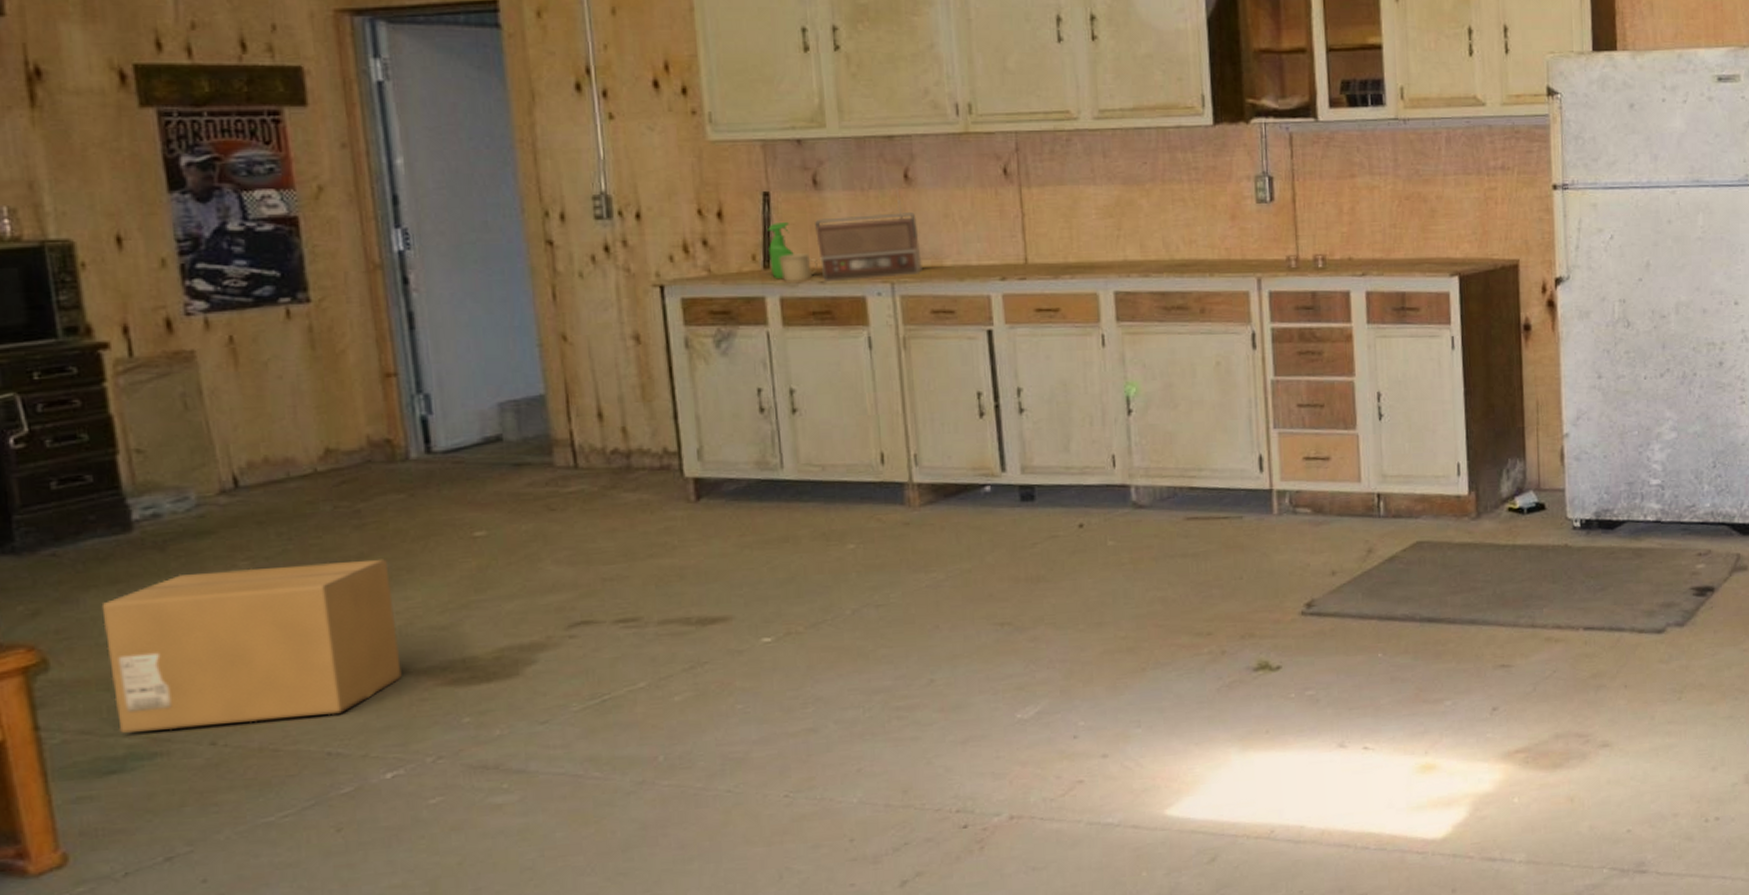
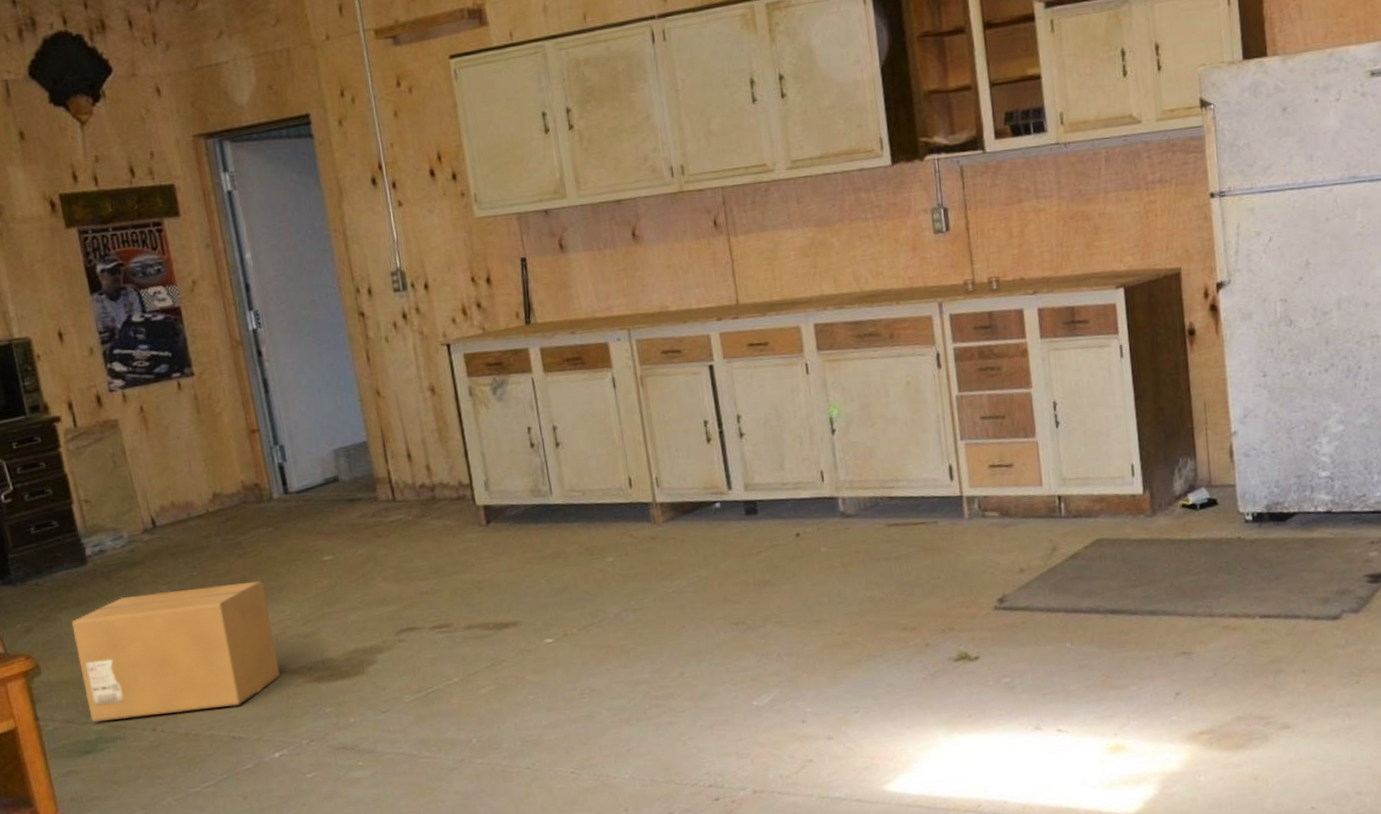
spray bottle: present [768,222,794,280] -> none [526,283,549,333]
mug: present [779,252,818,284] -> none [537,308,568,336]
radio: present [815,187,922,283] -> none [563,245,652,333]

